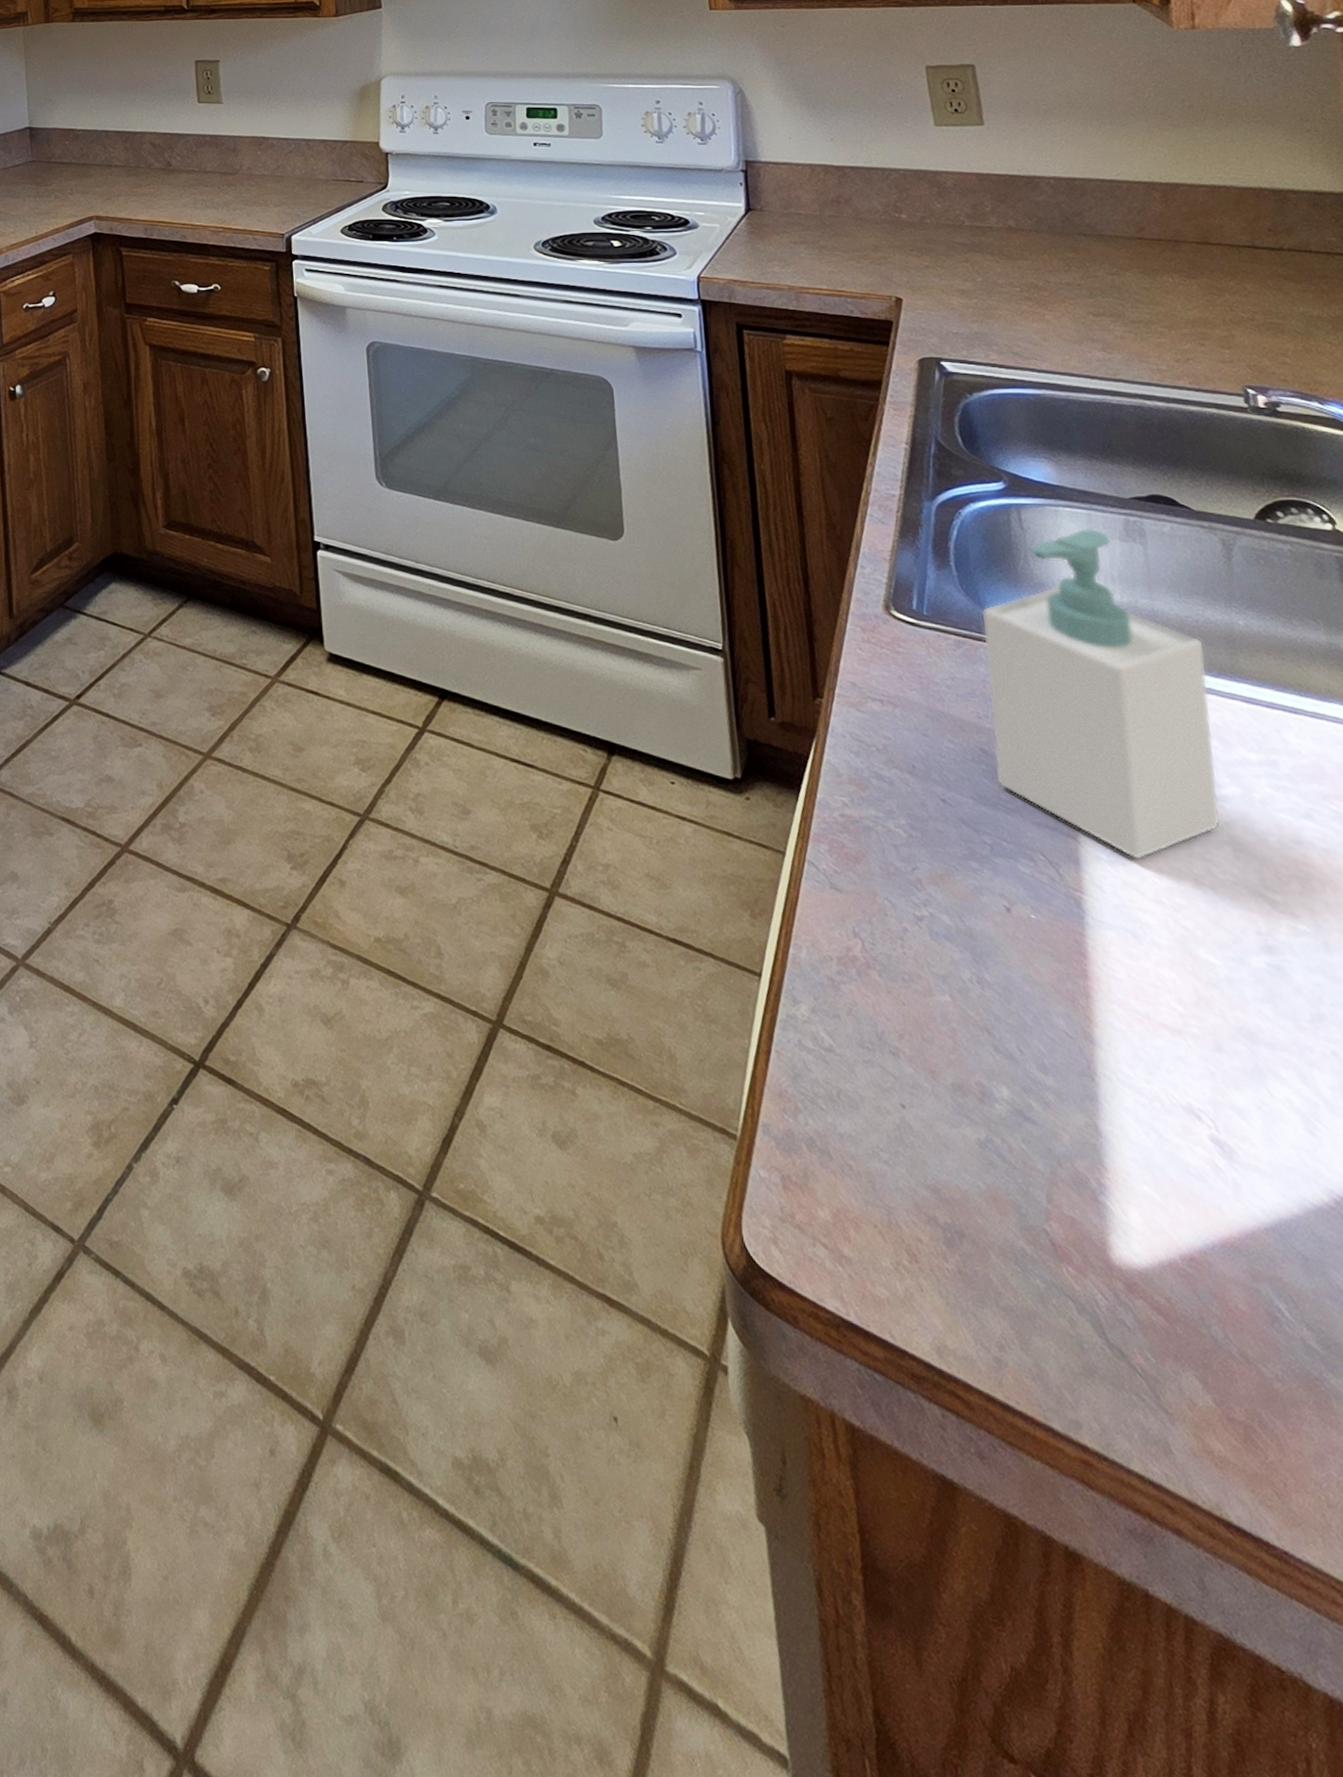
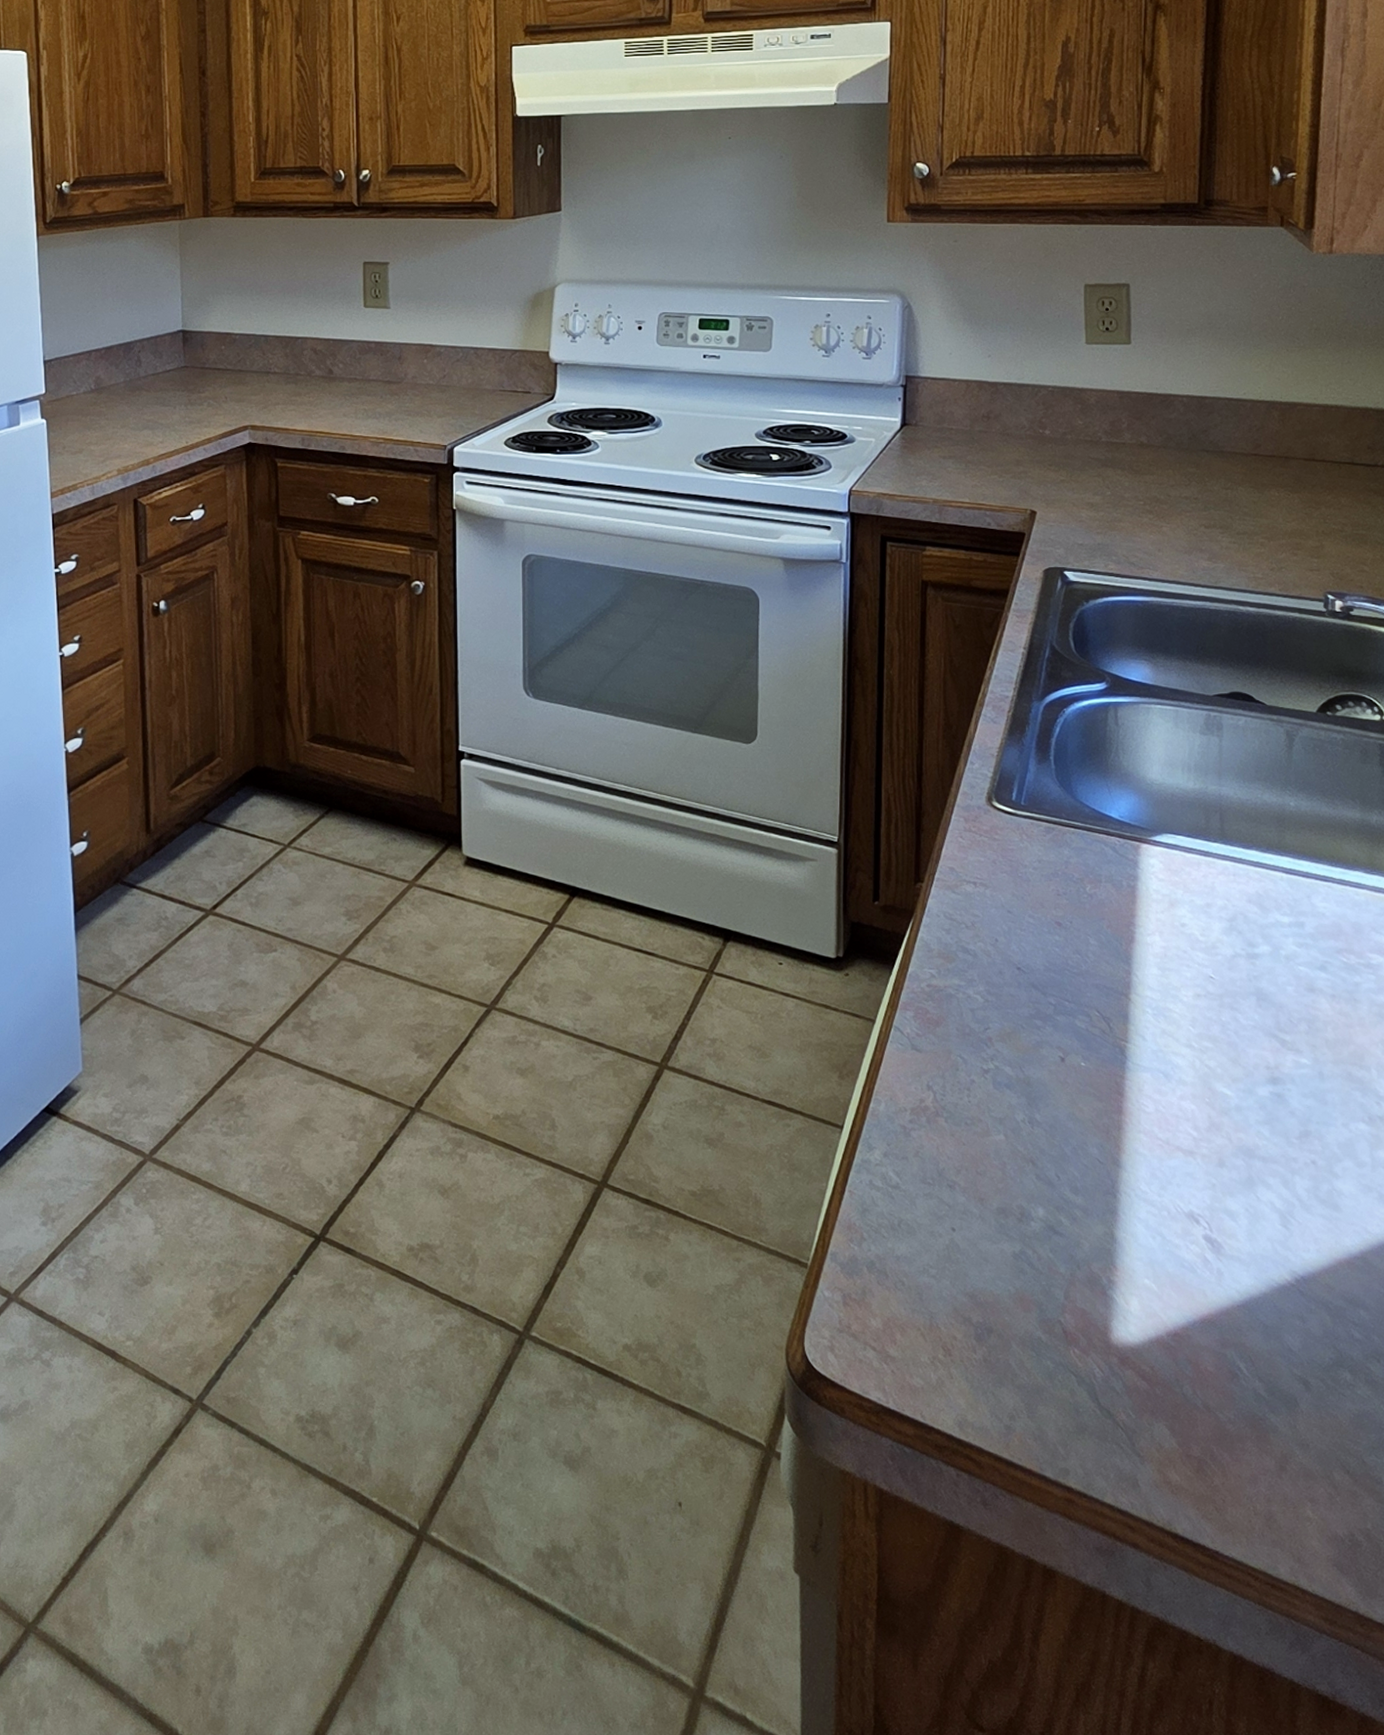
soap bottle: present [981,528,1221,861] -> none [1067,723,1259,1012]

